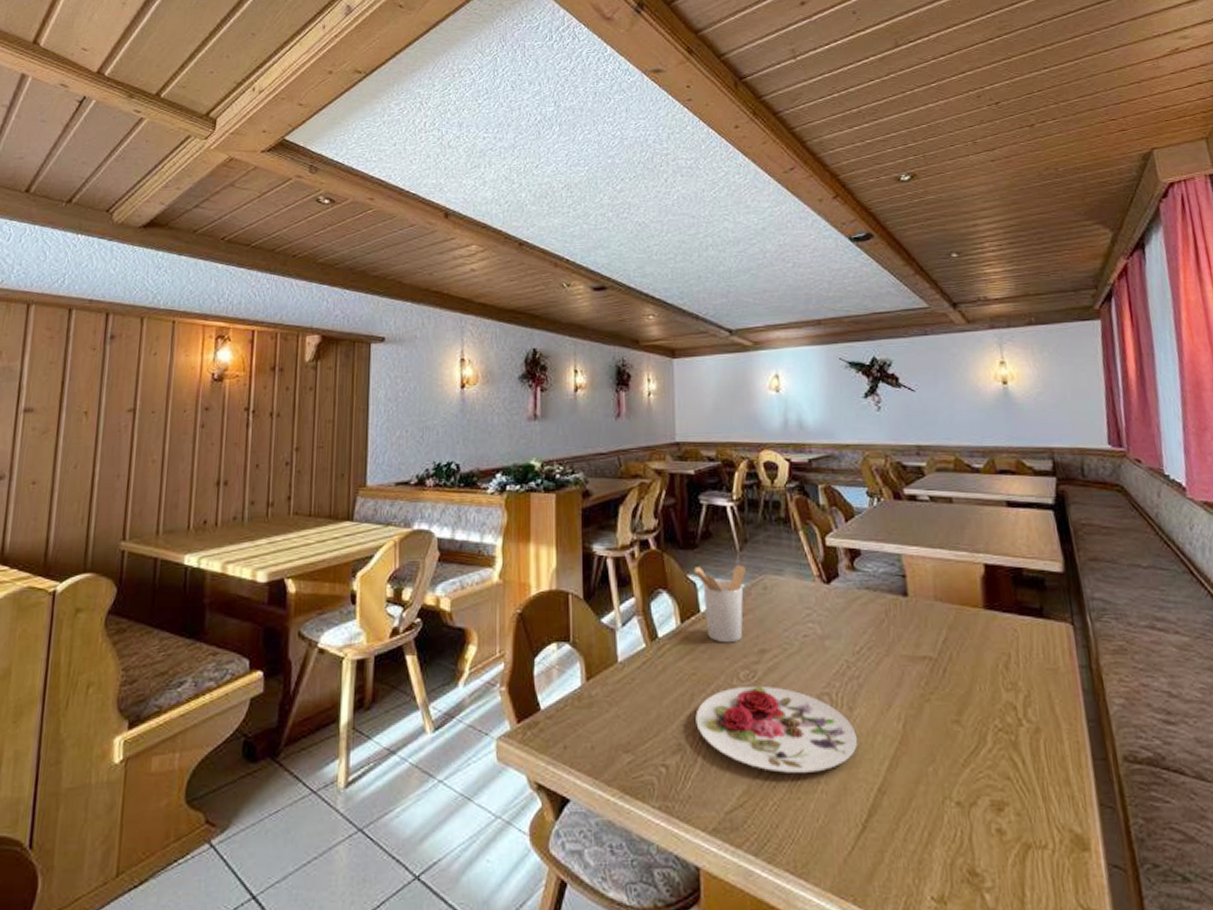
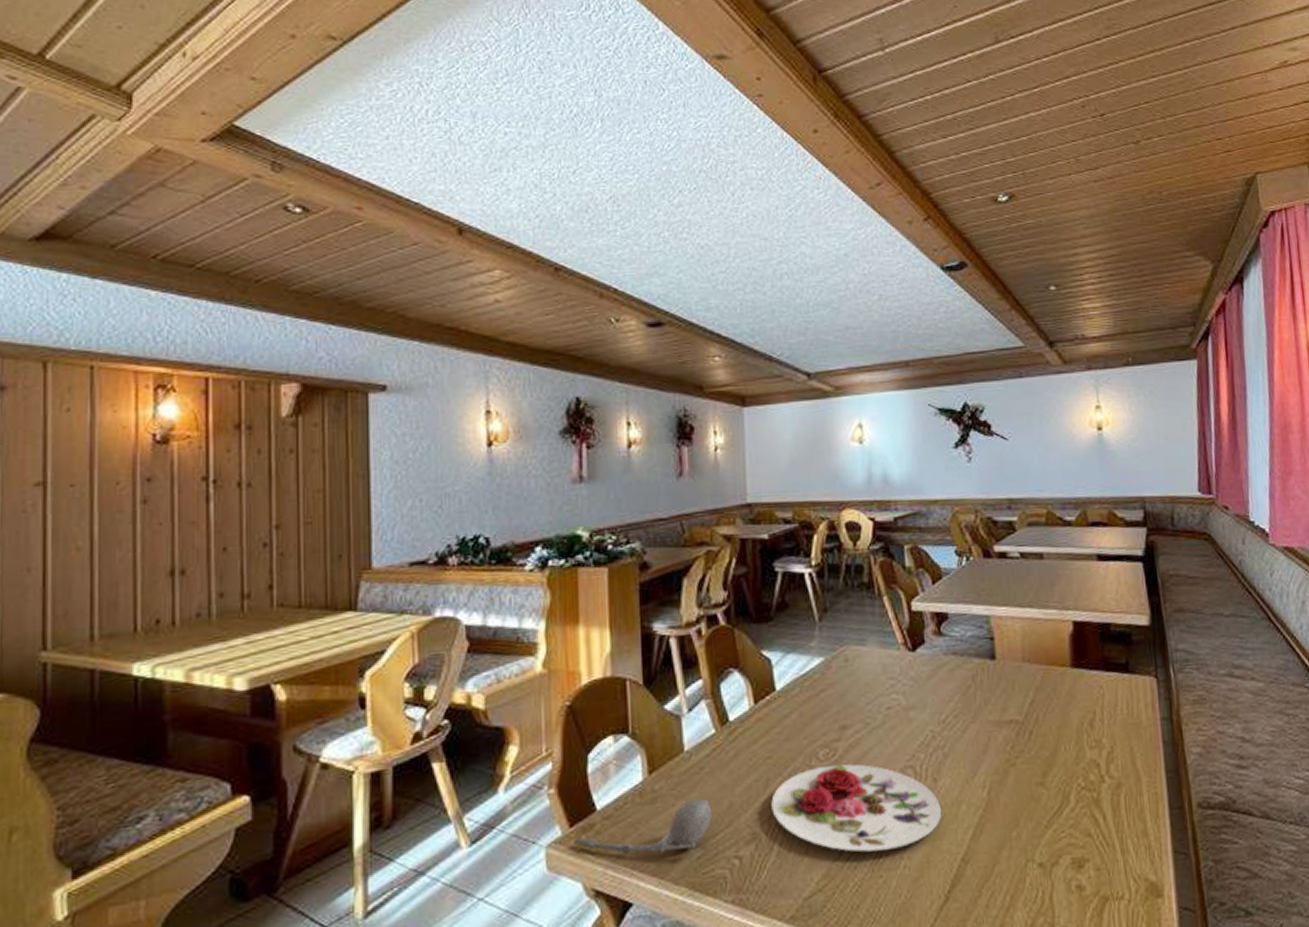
spoon: none [520,707,642,755] -> present [573,798,712,855]
utensil holder: present [692,564,746,643] -> none [766,636,825,722]

